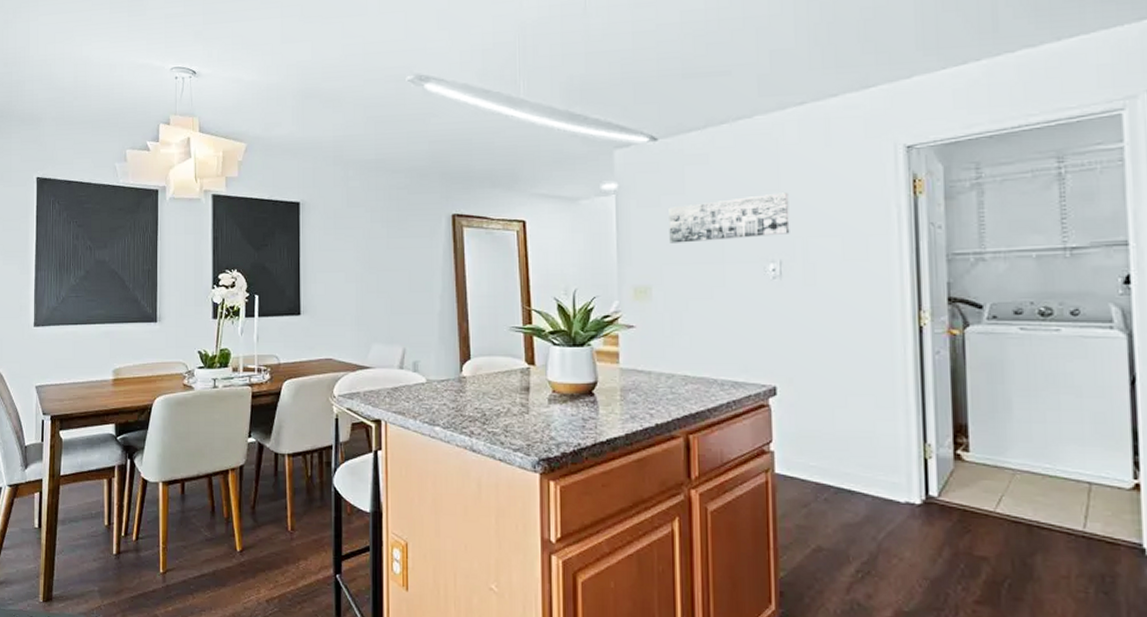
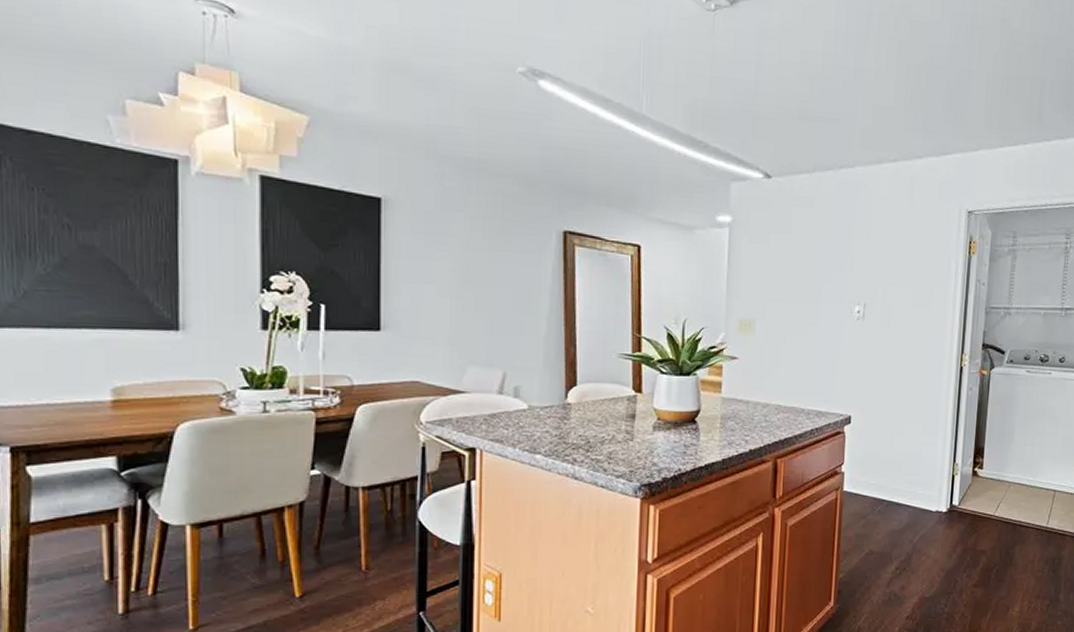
wall art: present [669,192,790,243] -> none [774,241,876,281]

